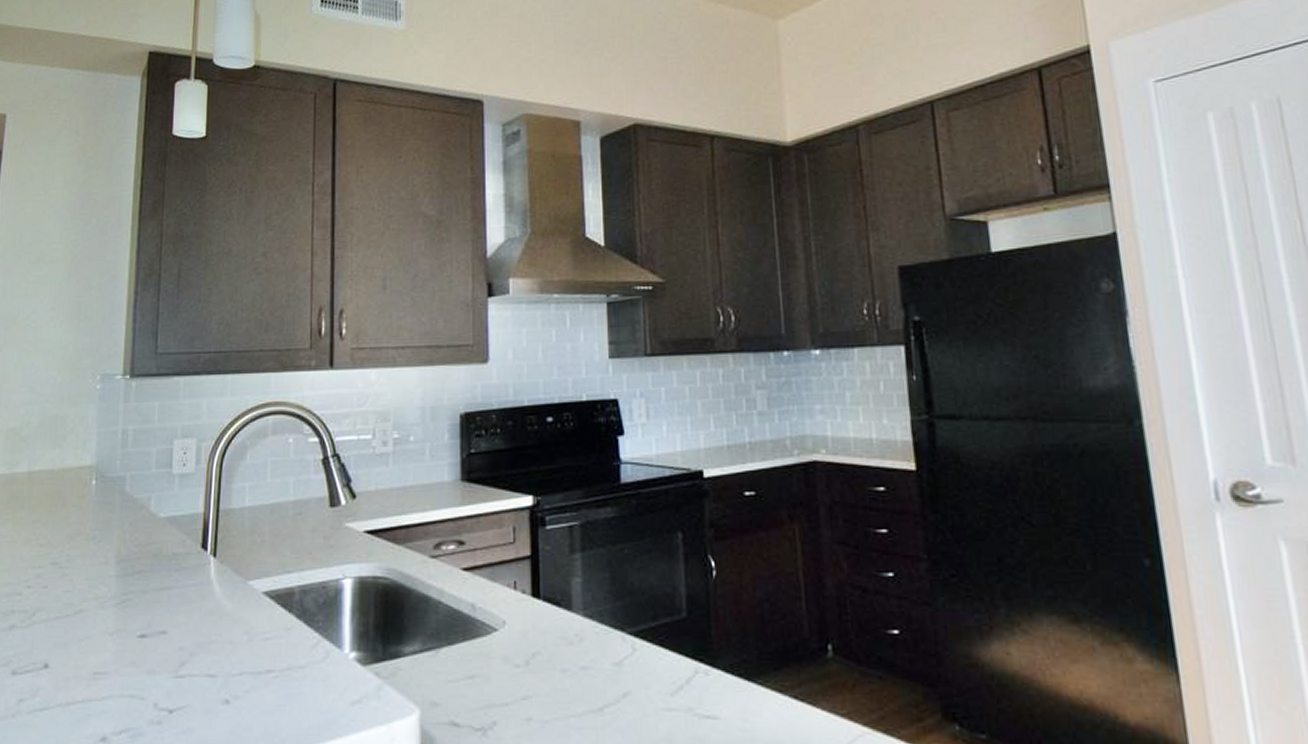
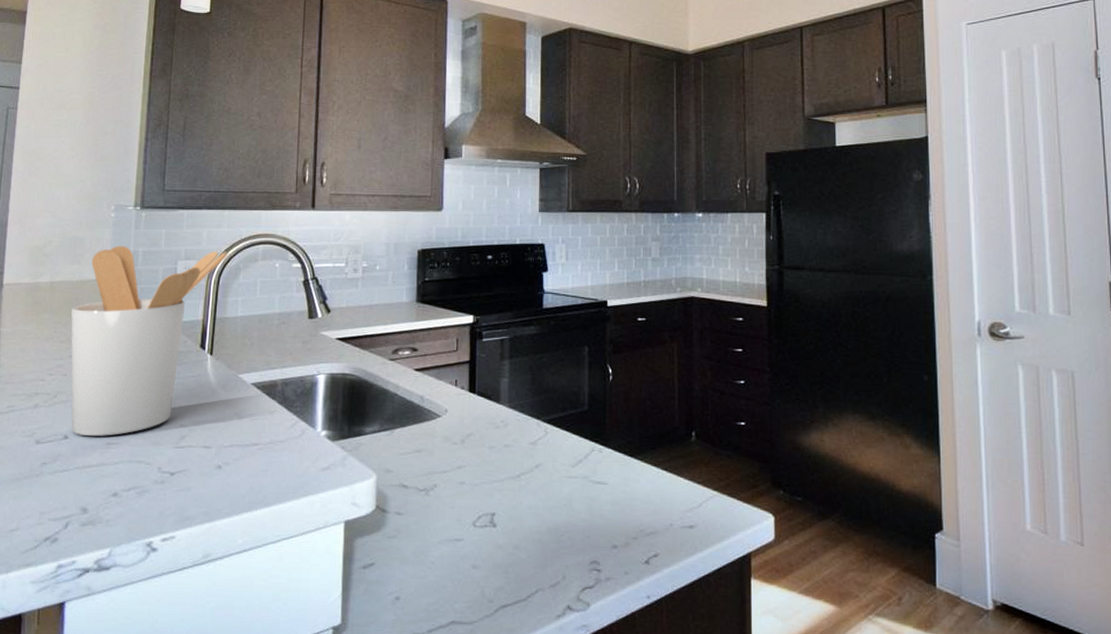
utensil holder: none [51,423,234,665] -> present [71,245,230,437]

